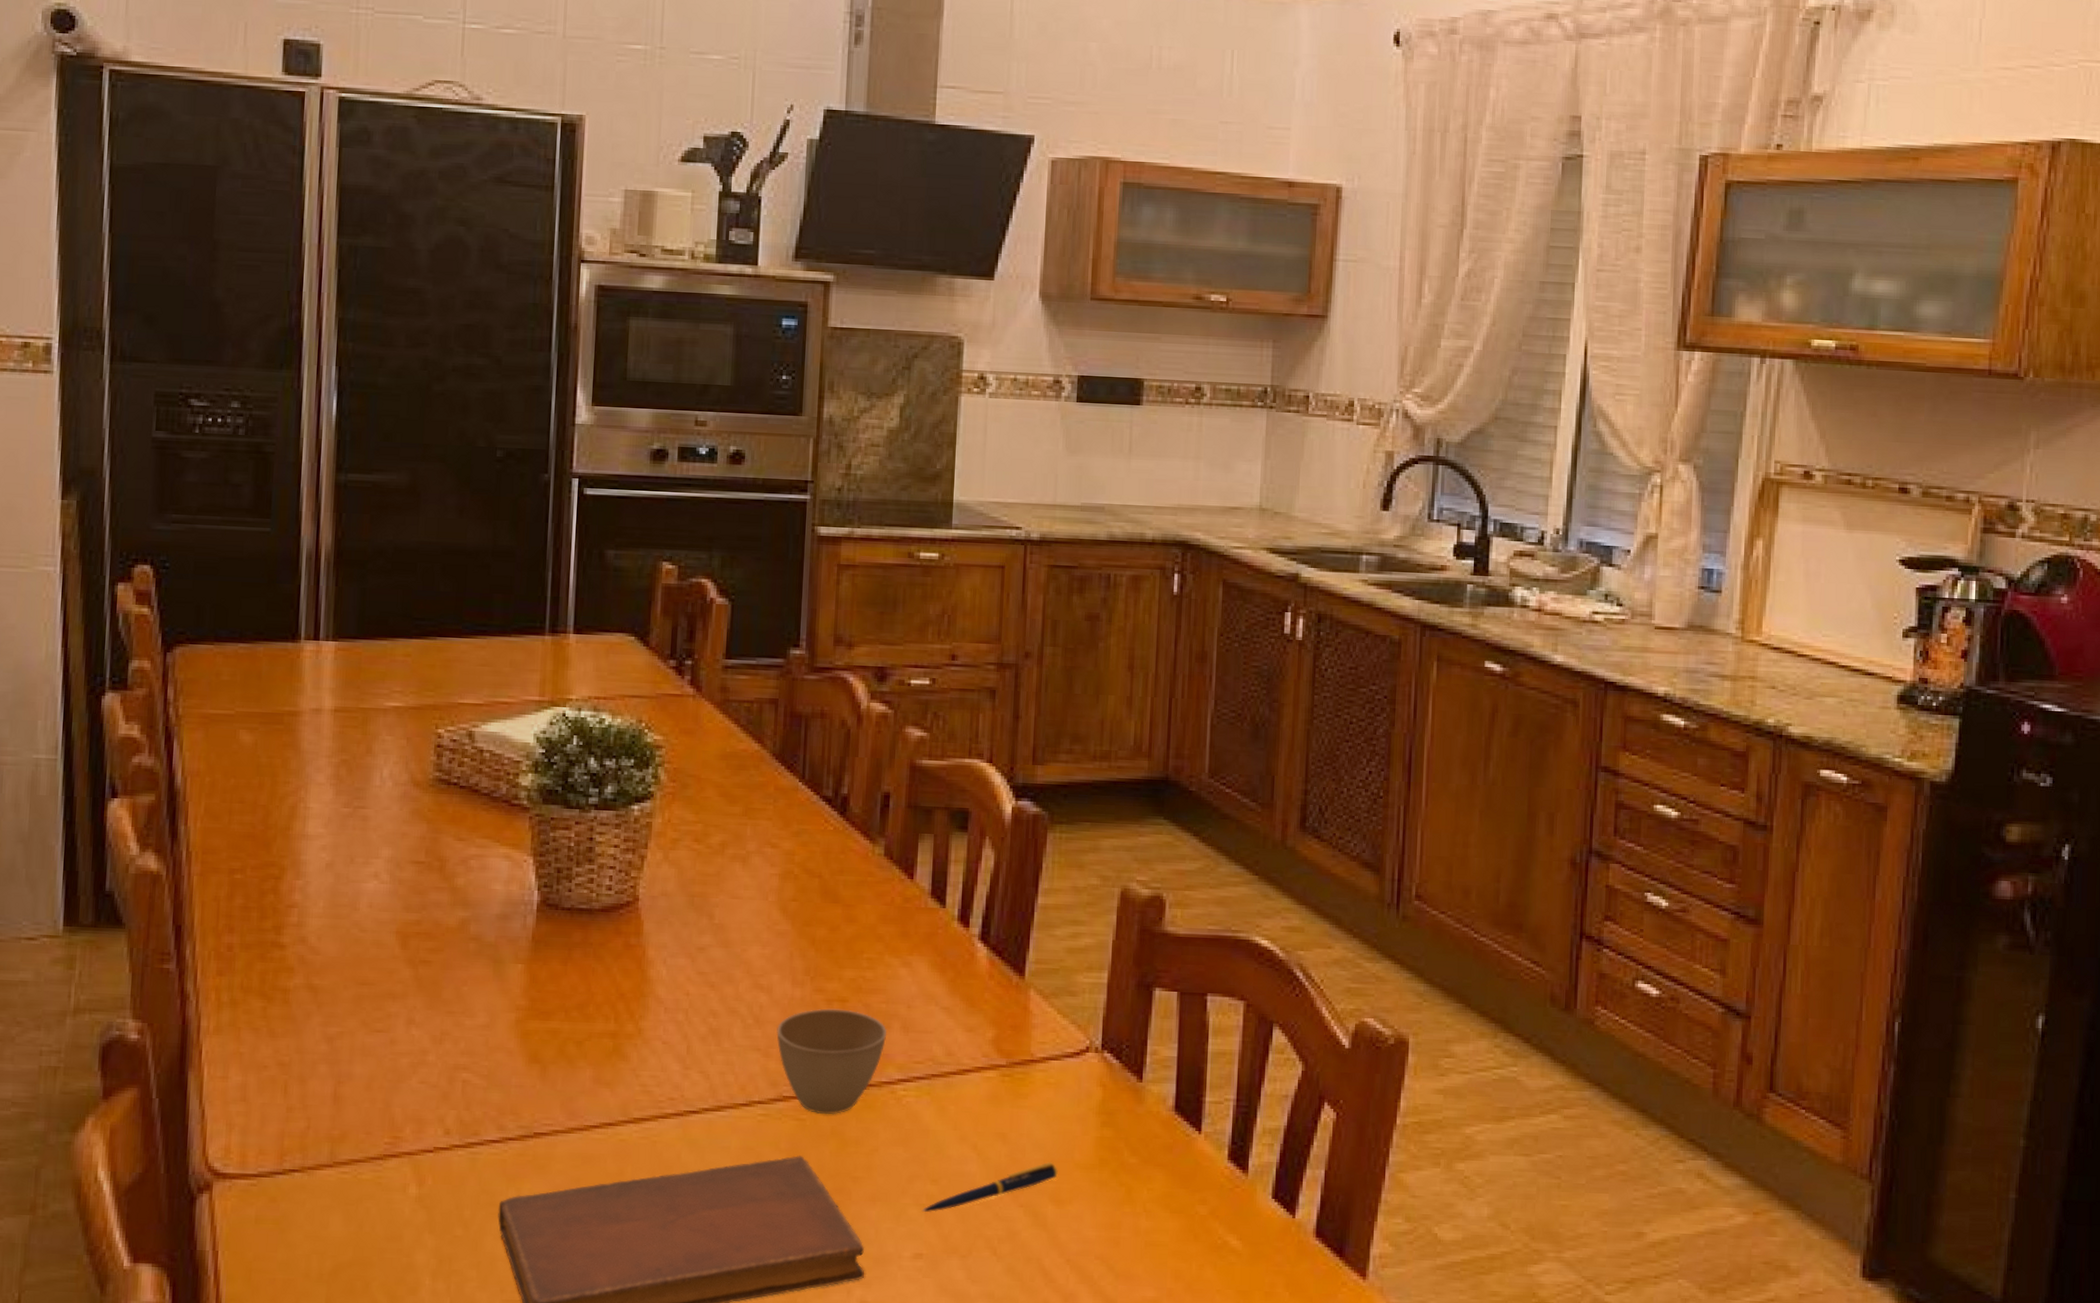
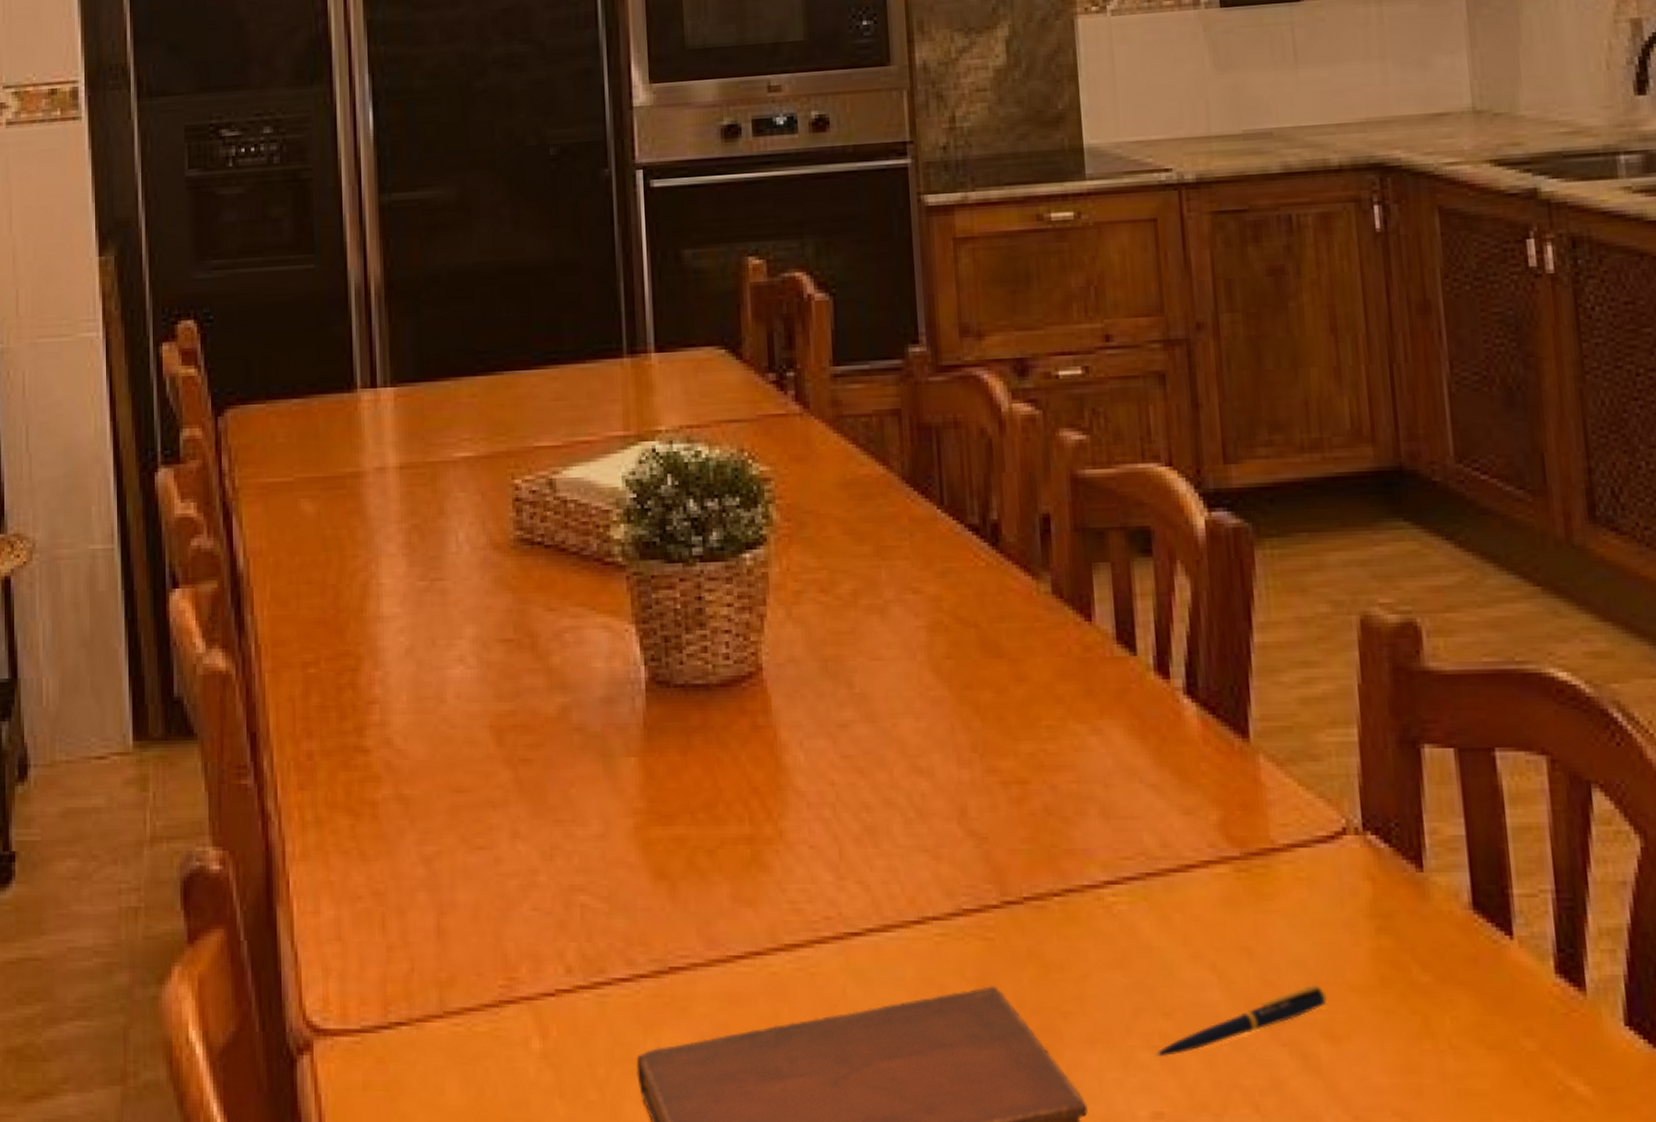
cup: present [776,1008,888,1115] -> none [945,793,1083,932]

